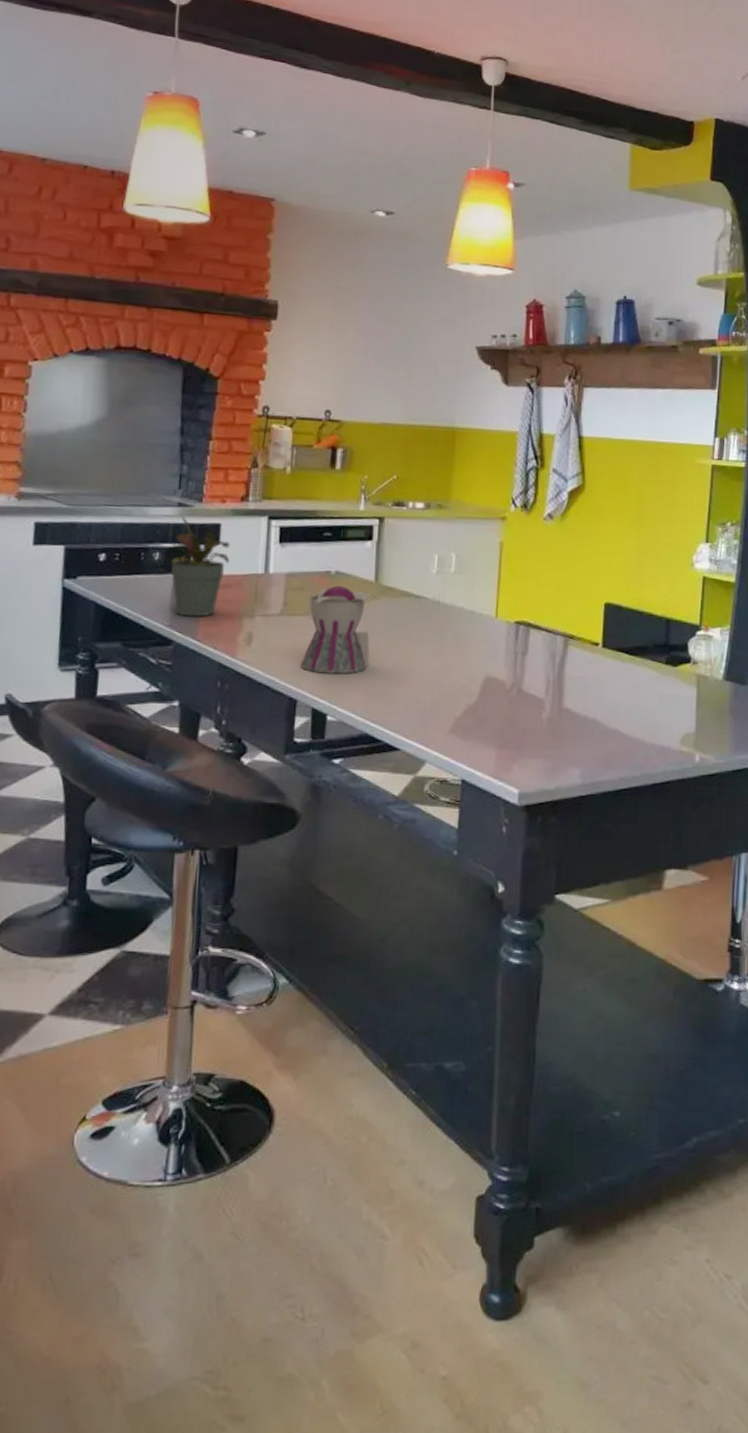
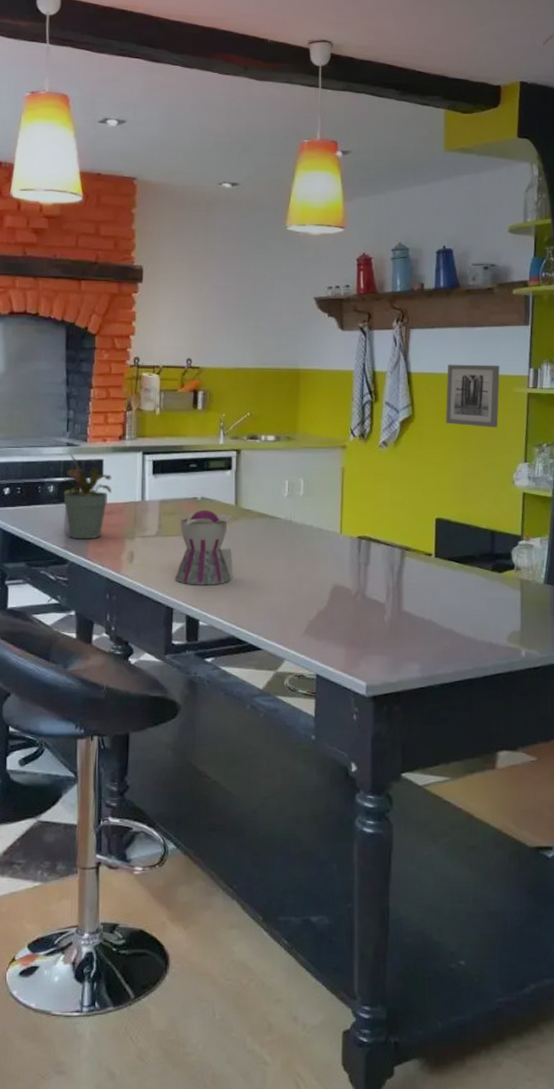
wall art: none [620,429,682,502] -> present [446,364,500,428]

